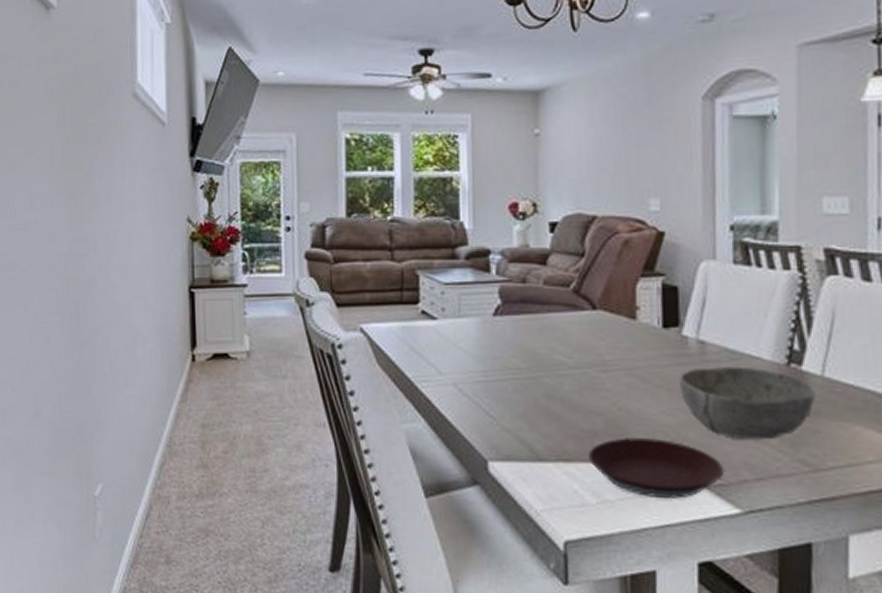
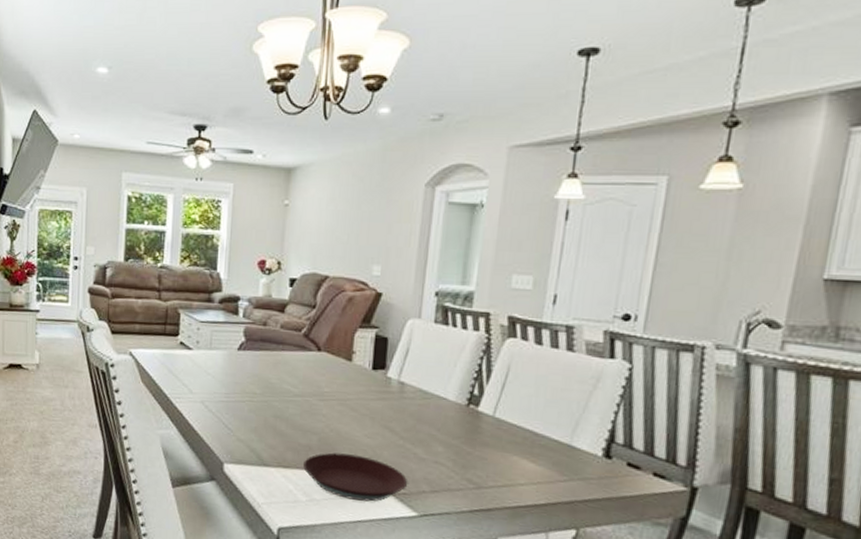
bowl: present [680,366,815,440] -> none [380,403,486,462]

